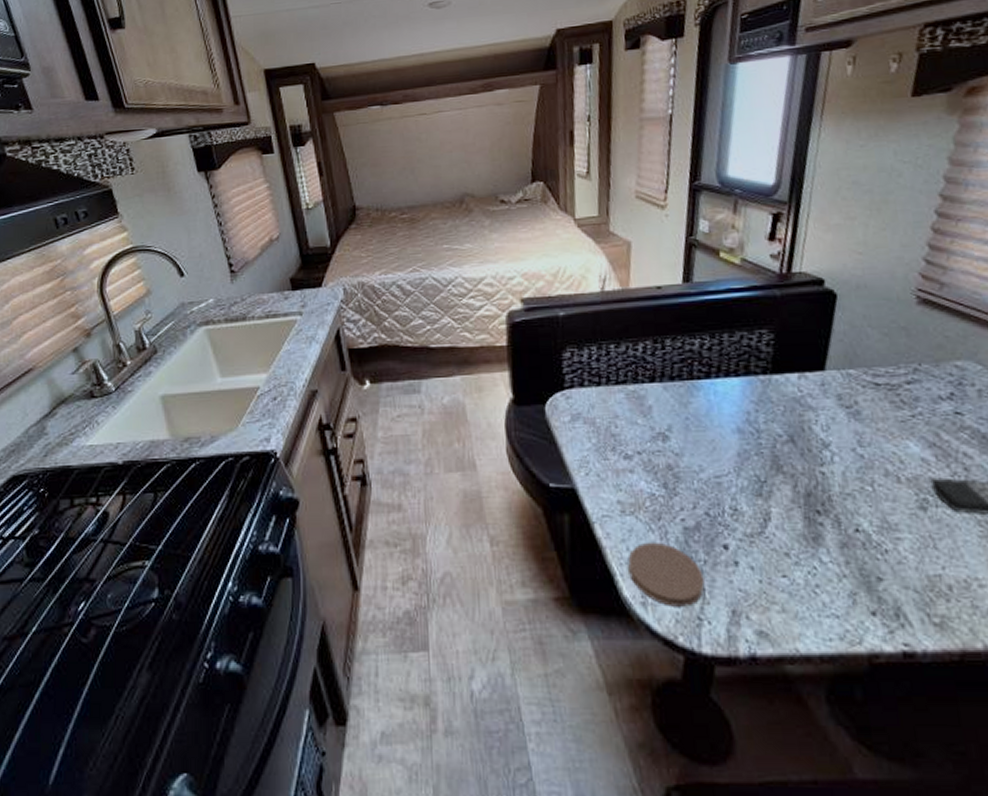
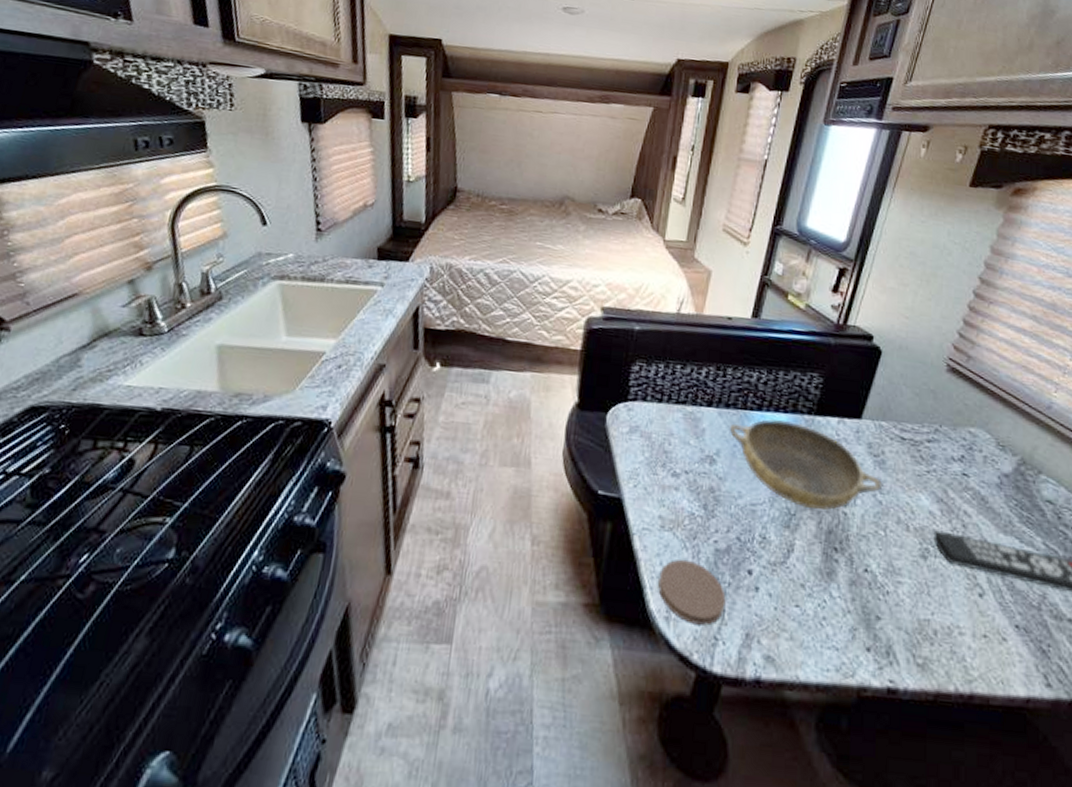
bowl: none [677,383,862,474] -> present [729,419,883,511]

